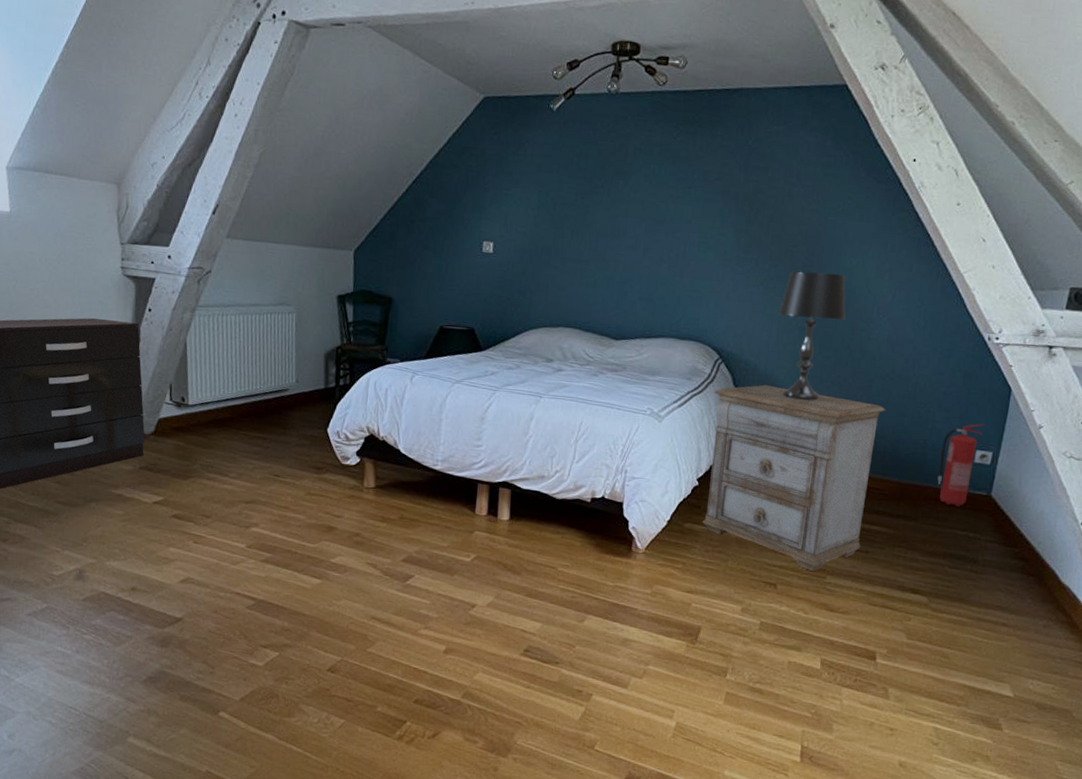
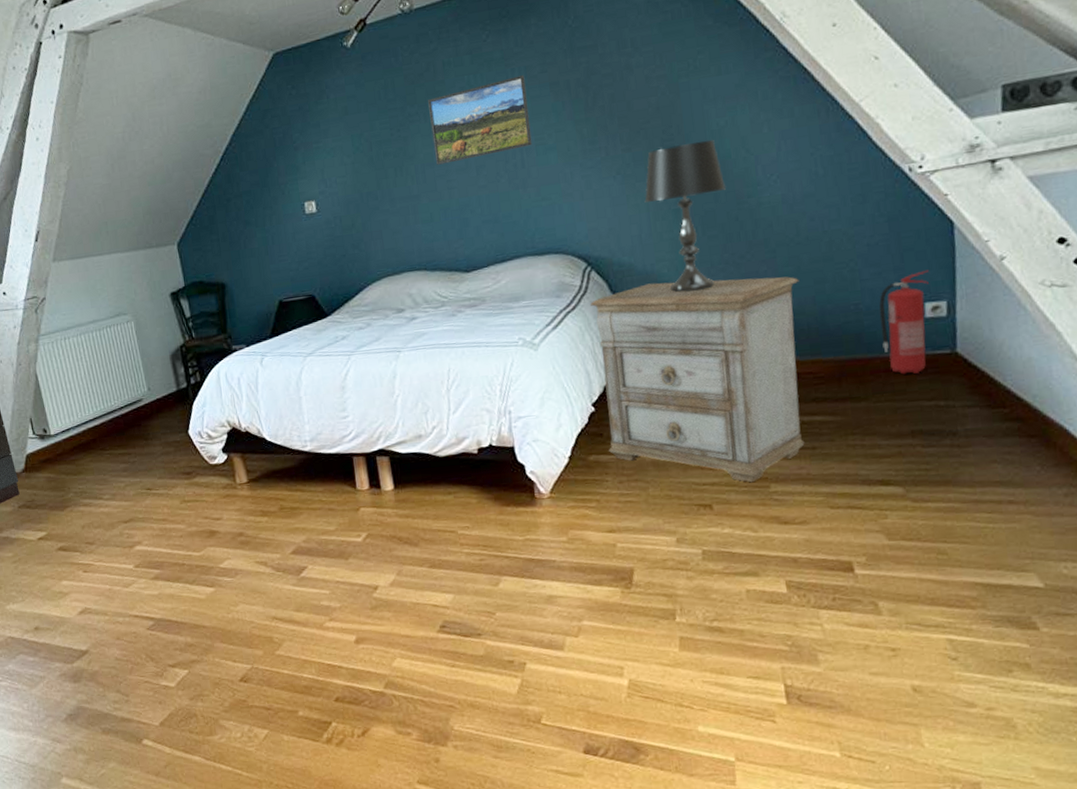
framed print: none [610,176,702,241] -> present [428,75,532,165]

